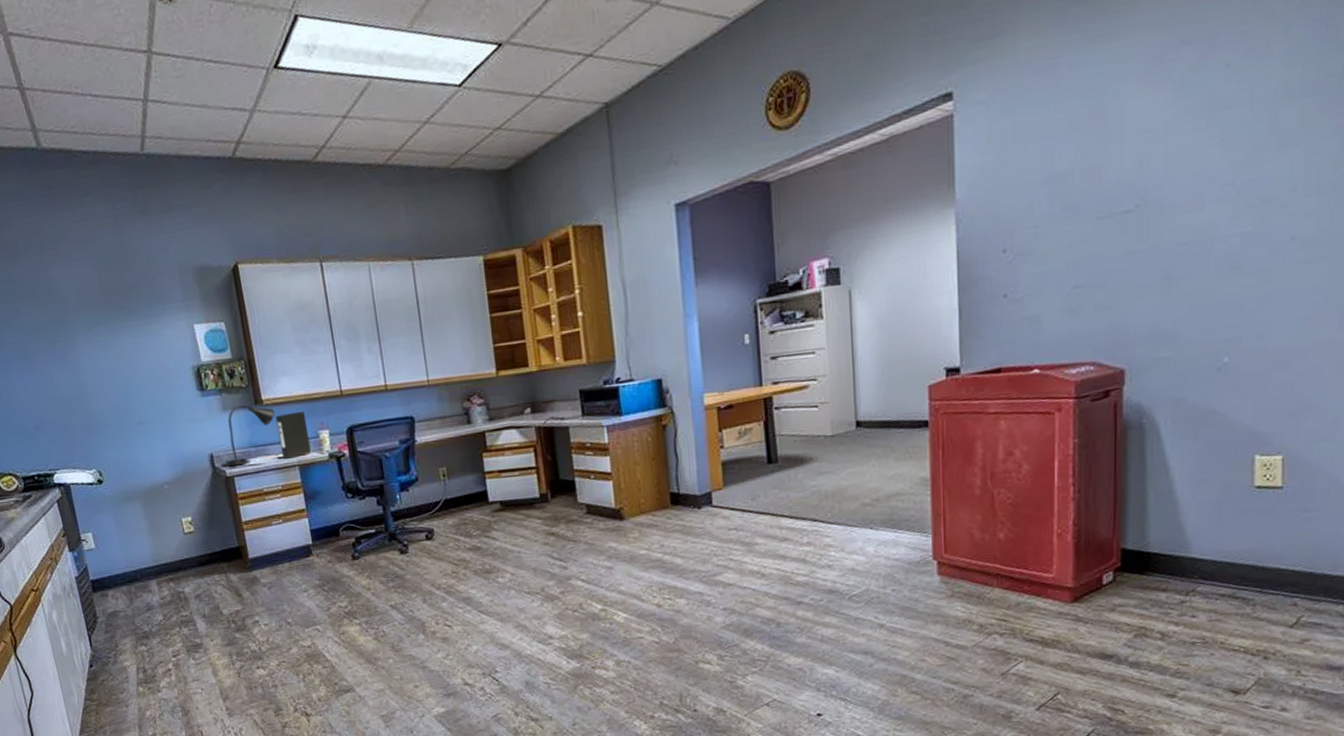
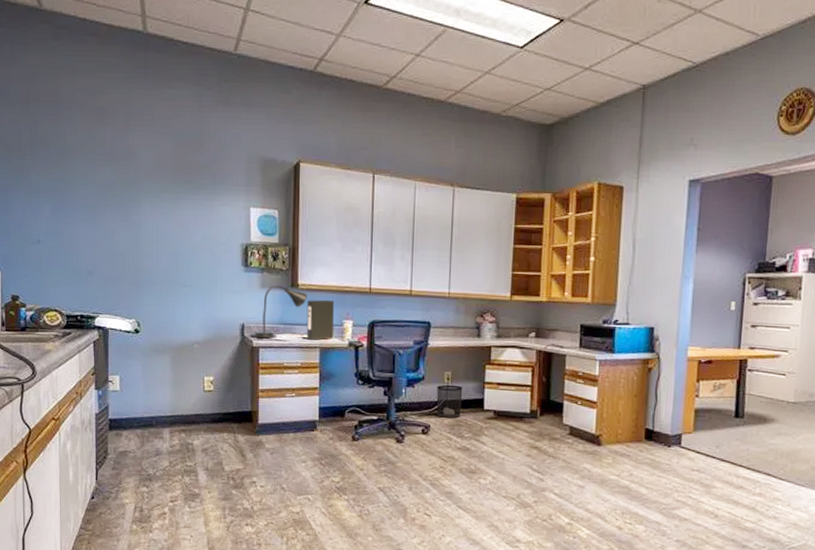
waste bin: none [433,480,465,519] -> present [436,384,463,418]

